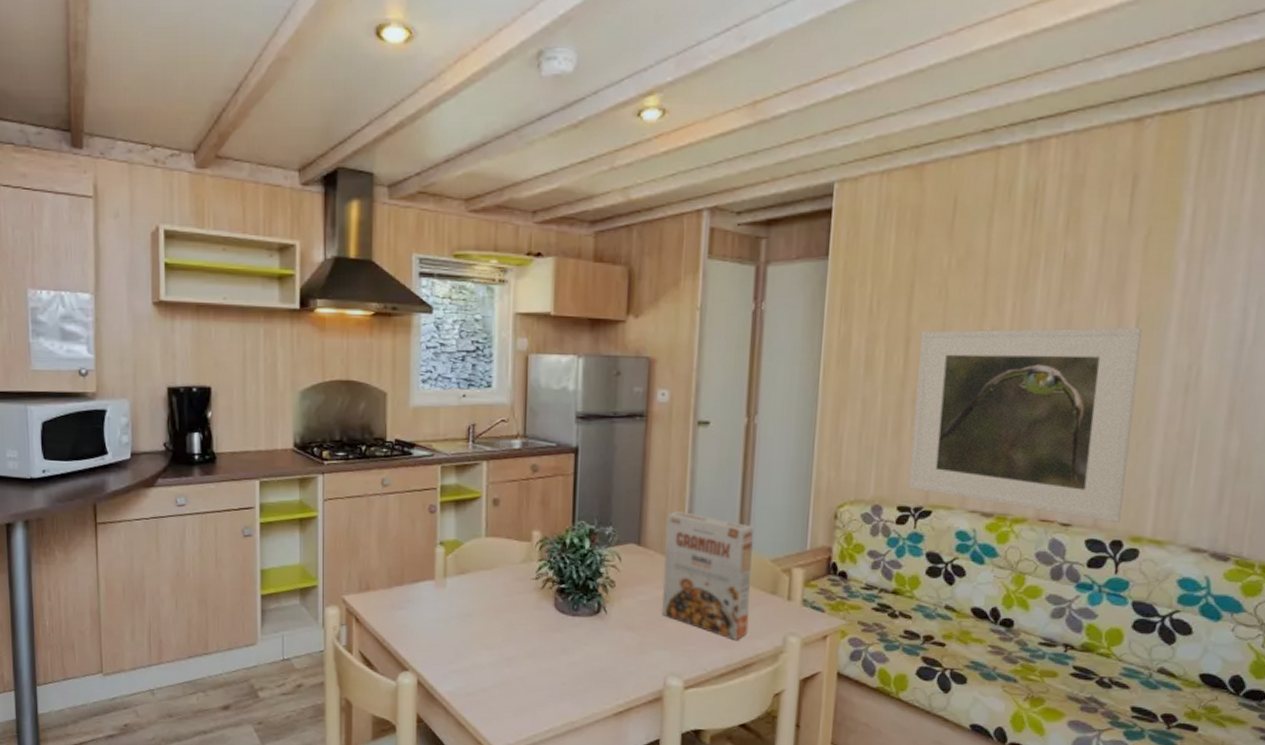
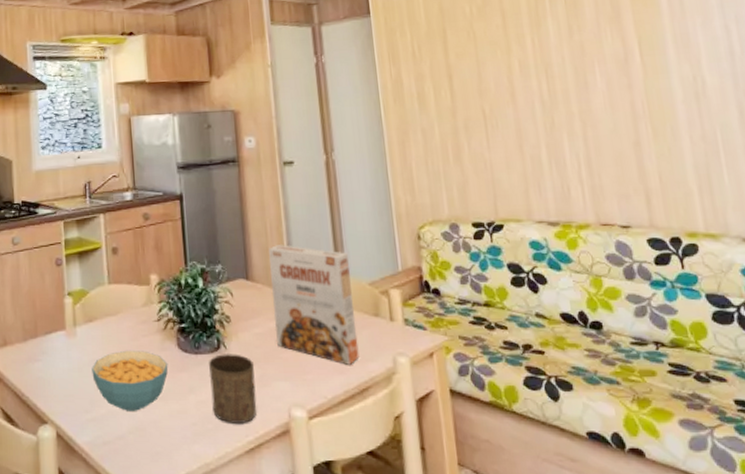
cereal bowl: none [460,605,542,667] -> present [92,350,168,411]
cup: none [584,618,635,687] -> present [209,354,257,423]
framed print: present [908,327,1142,523] -> none [460,49,673,222]

